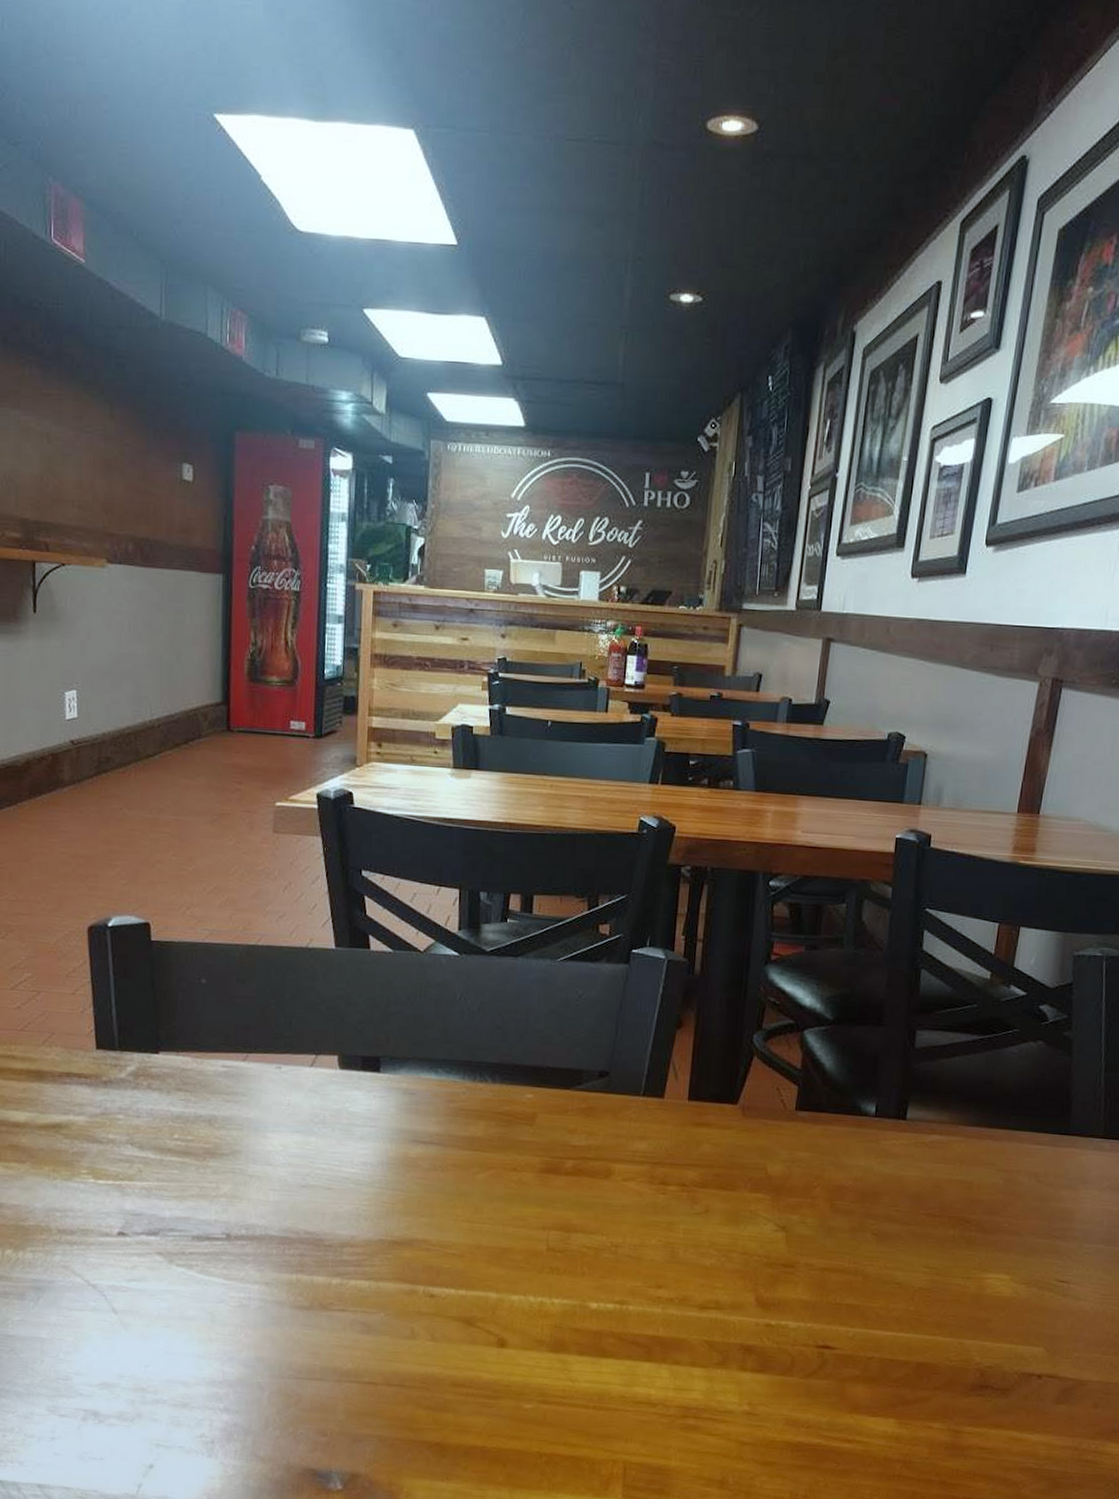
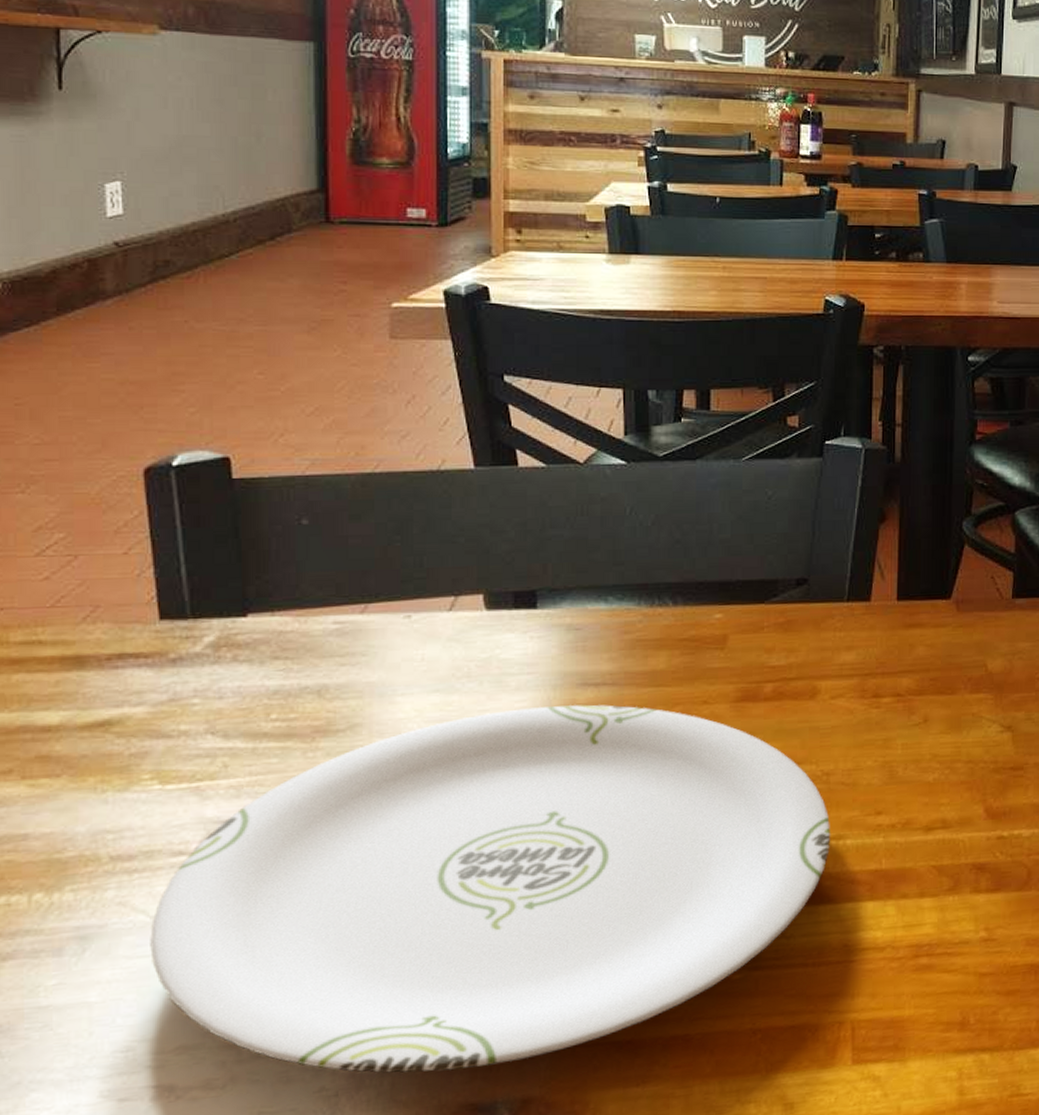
plate: none [84,1155,616,1442] -> present [150,704,831,1073]

